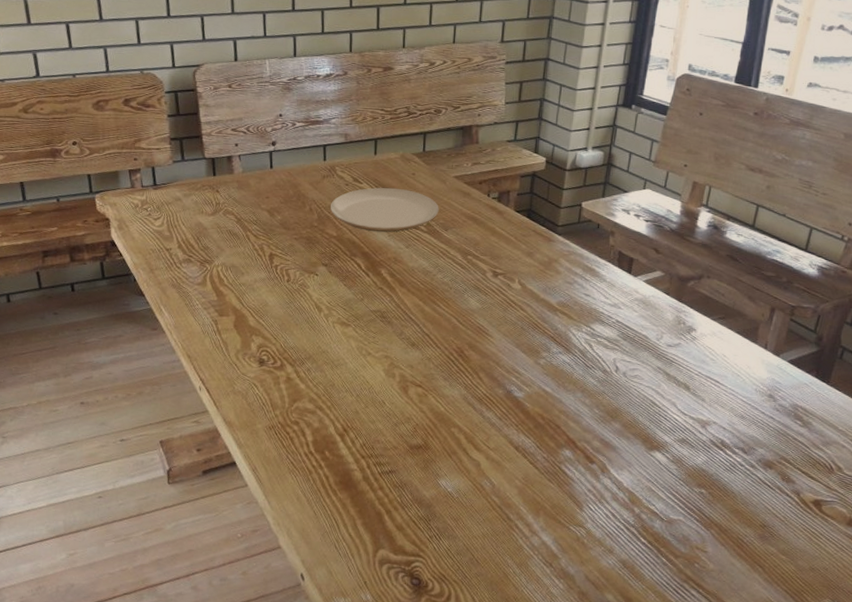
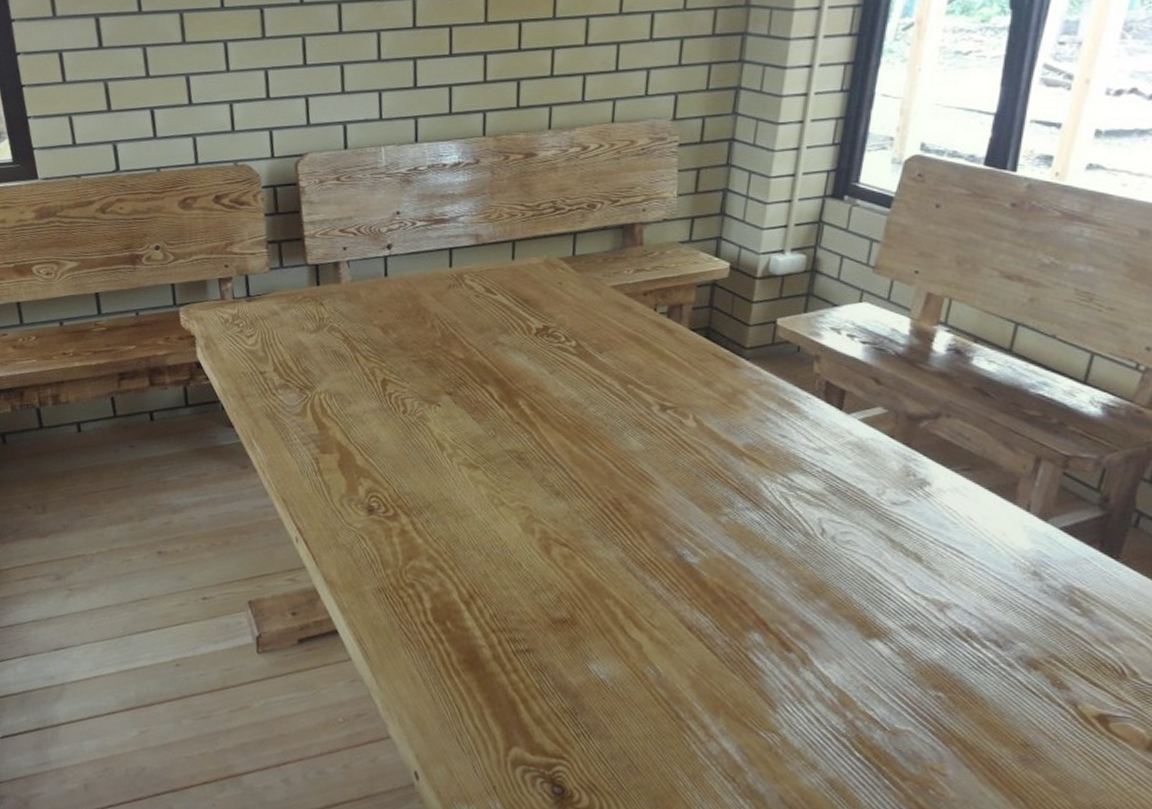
plate: present [330,187,439,232] -> none [456,299,592,355]

